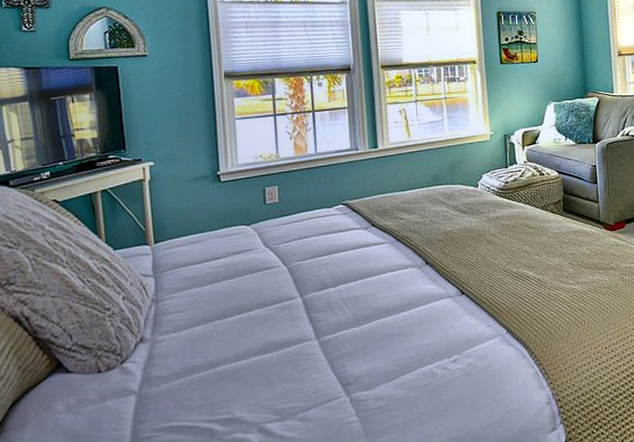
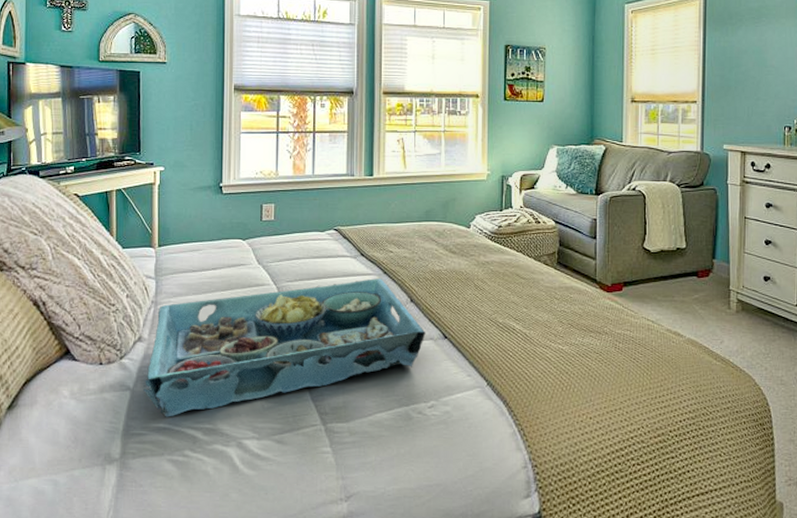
serving tray: none [150,246,443,415] -> present [143,278,426,417]

